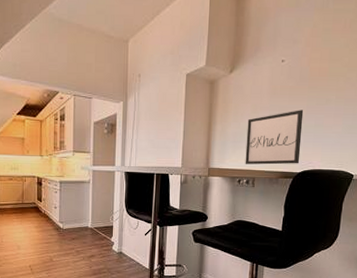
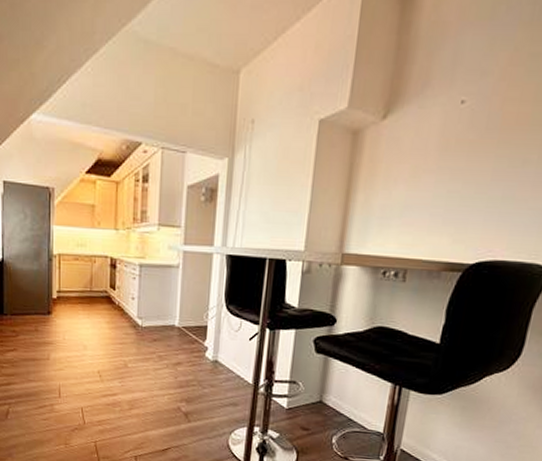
wall art: present [245,110,304,165] -> none [394,174,487,252]

